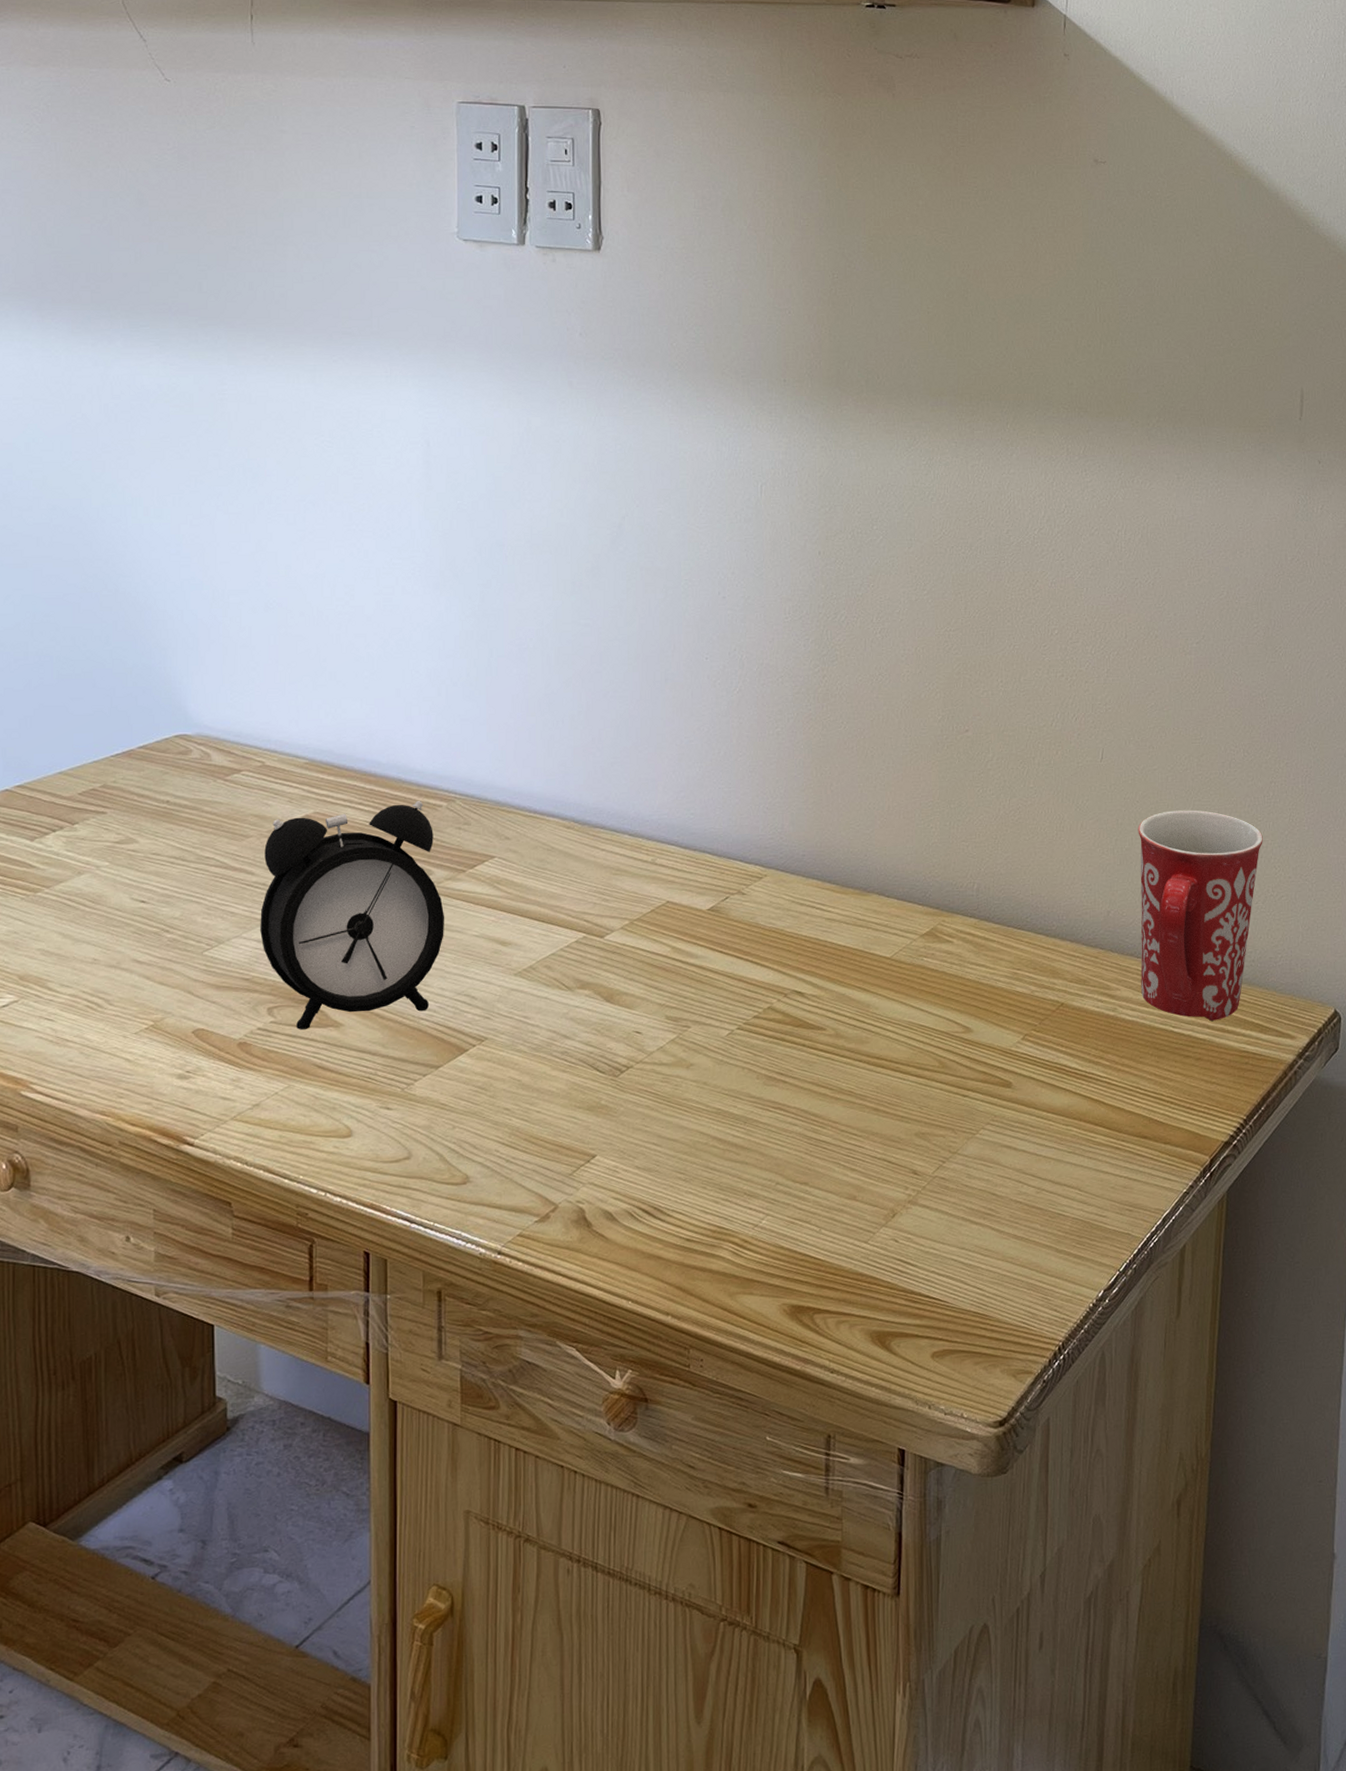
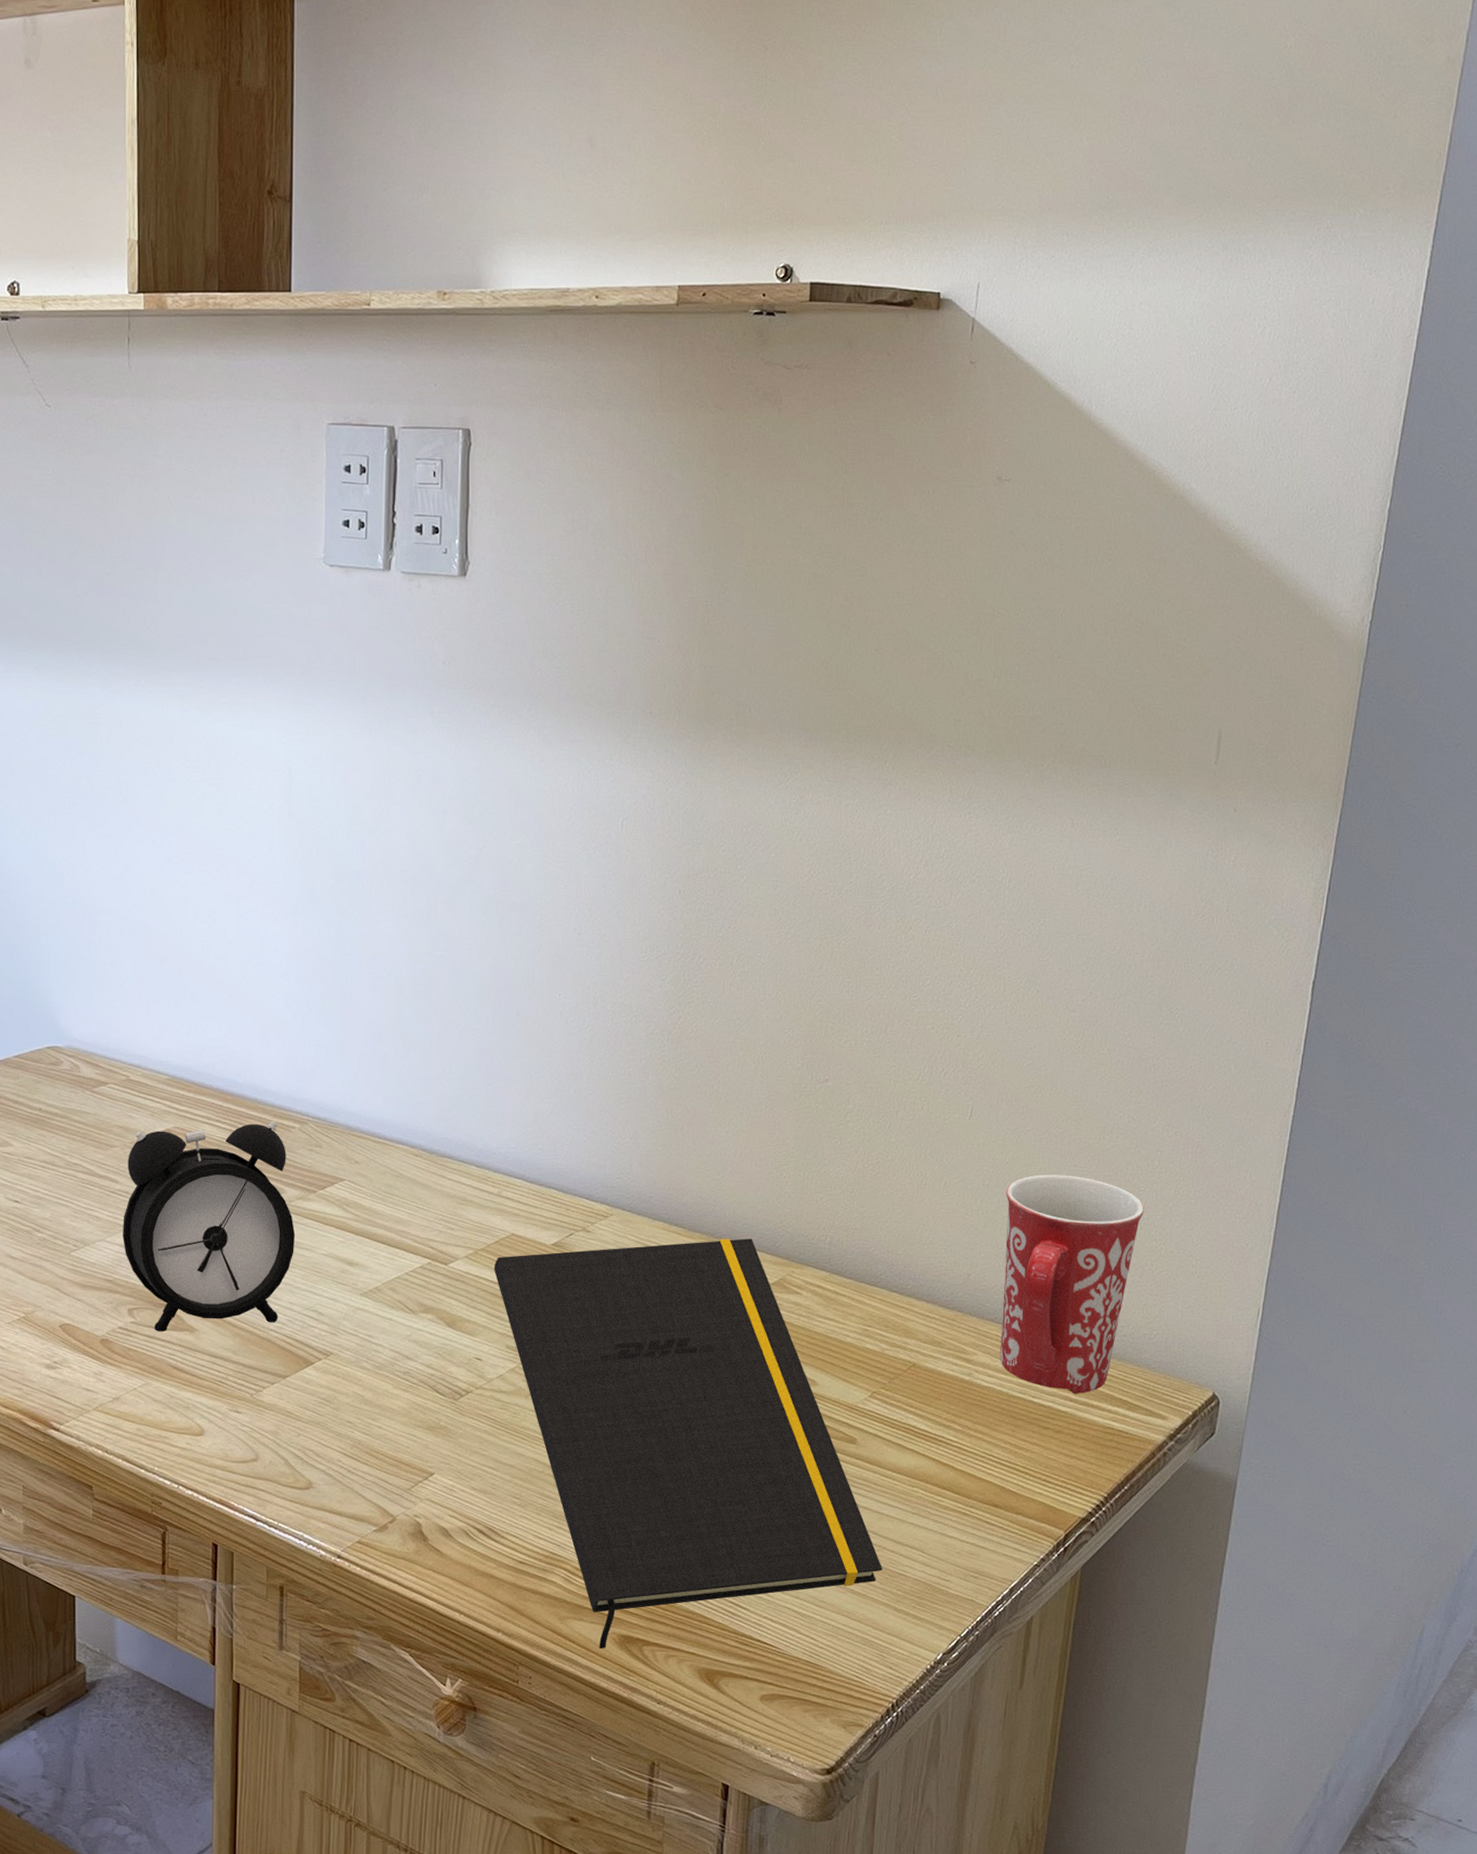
notepad: none [650,890,1043,1323] -> present [493,1238,882,1649]

